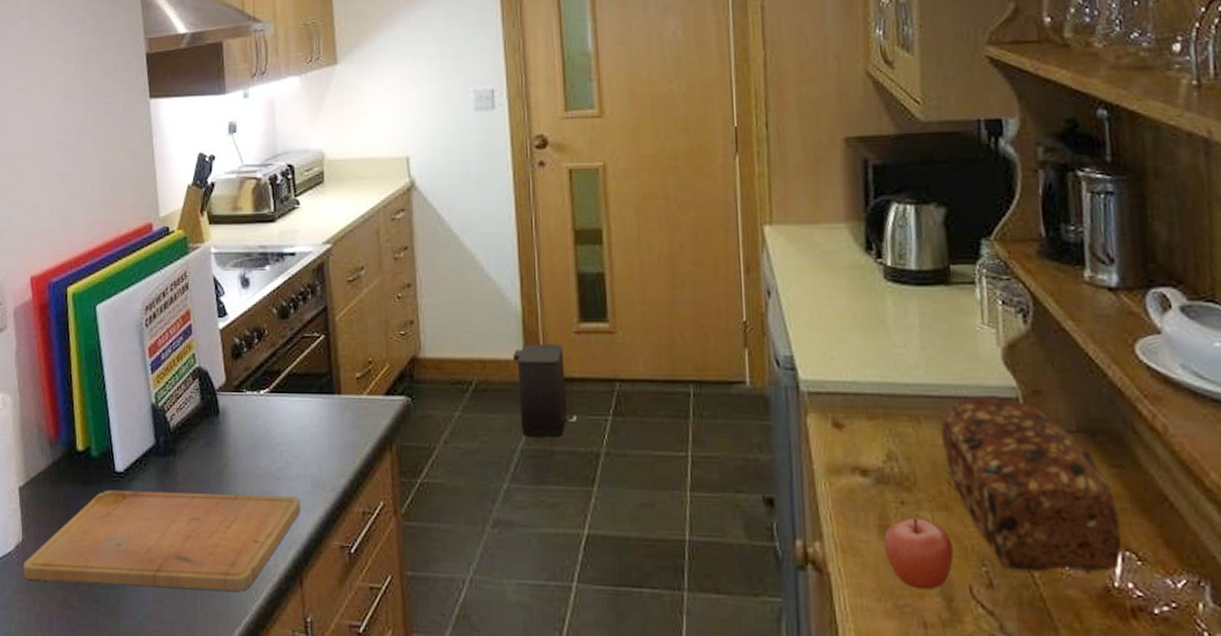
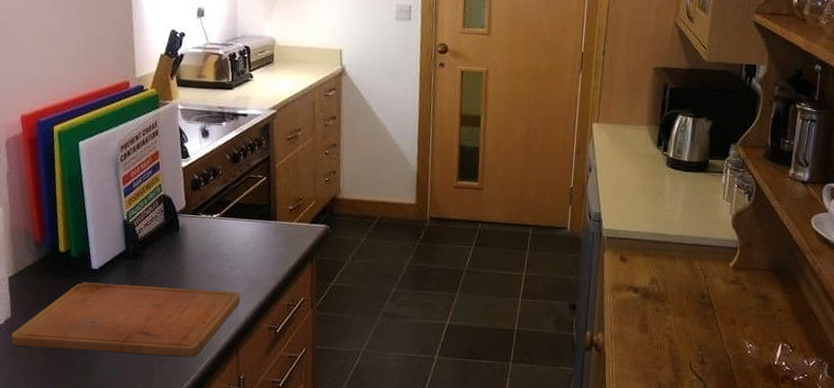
pedal bin: present [513,344,578,437] -> none [408,193,450,259]
fruit: present [883,516,954,590] -> none [641,318,684,364]
bread loaf: present [940,396,1122,572] -> none [687,245,785,355]

